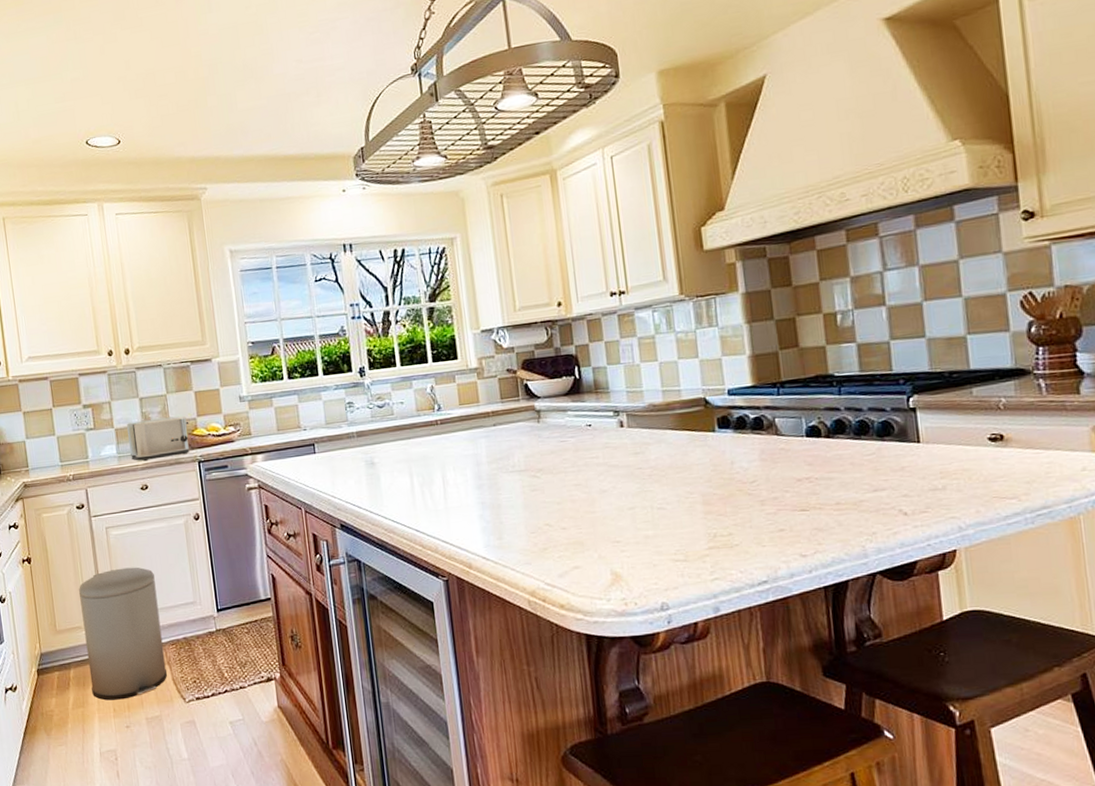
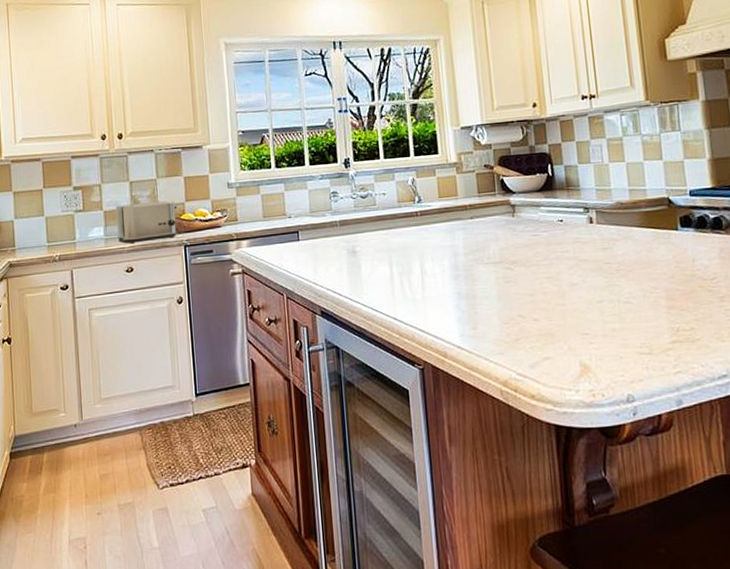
pedal bin: present [78,567,167,701] -> none [57,349,142,486]

